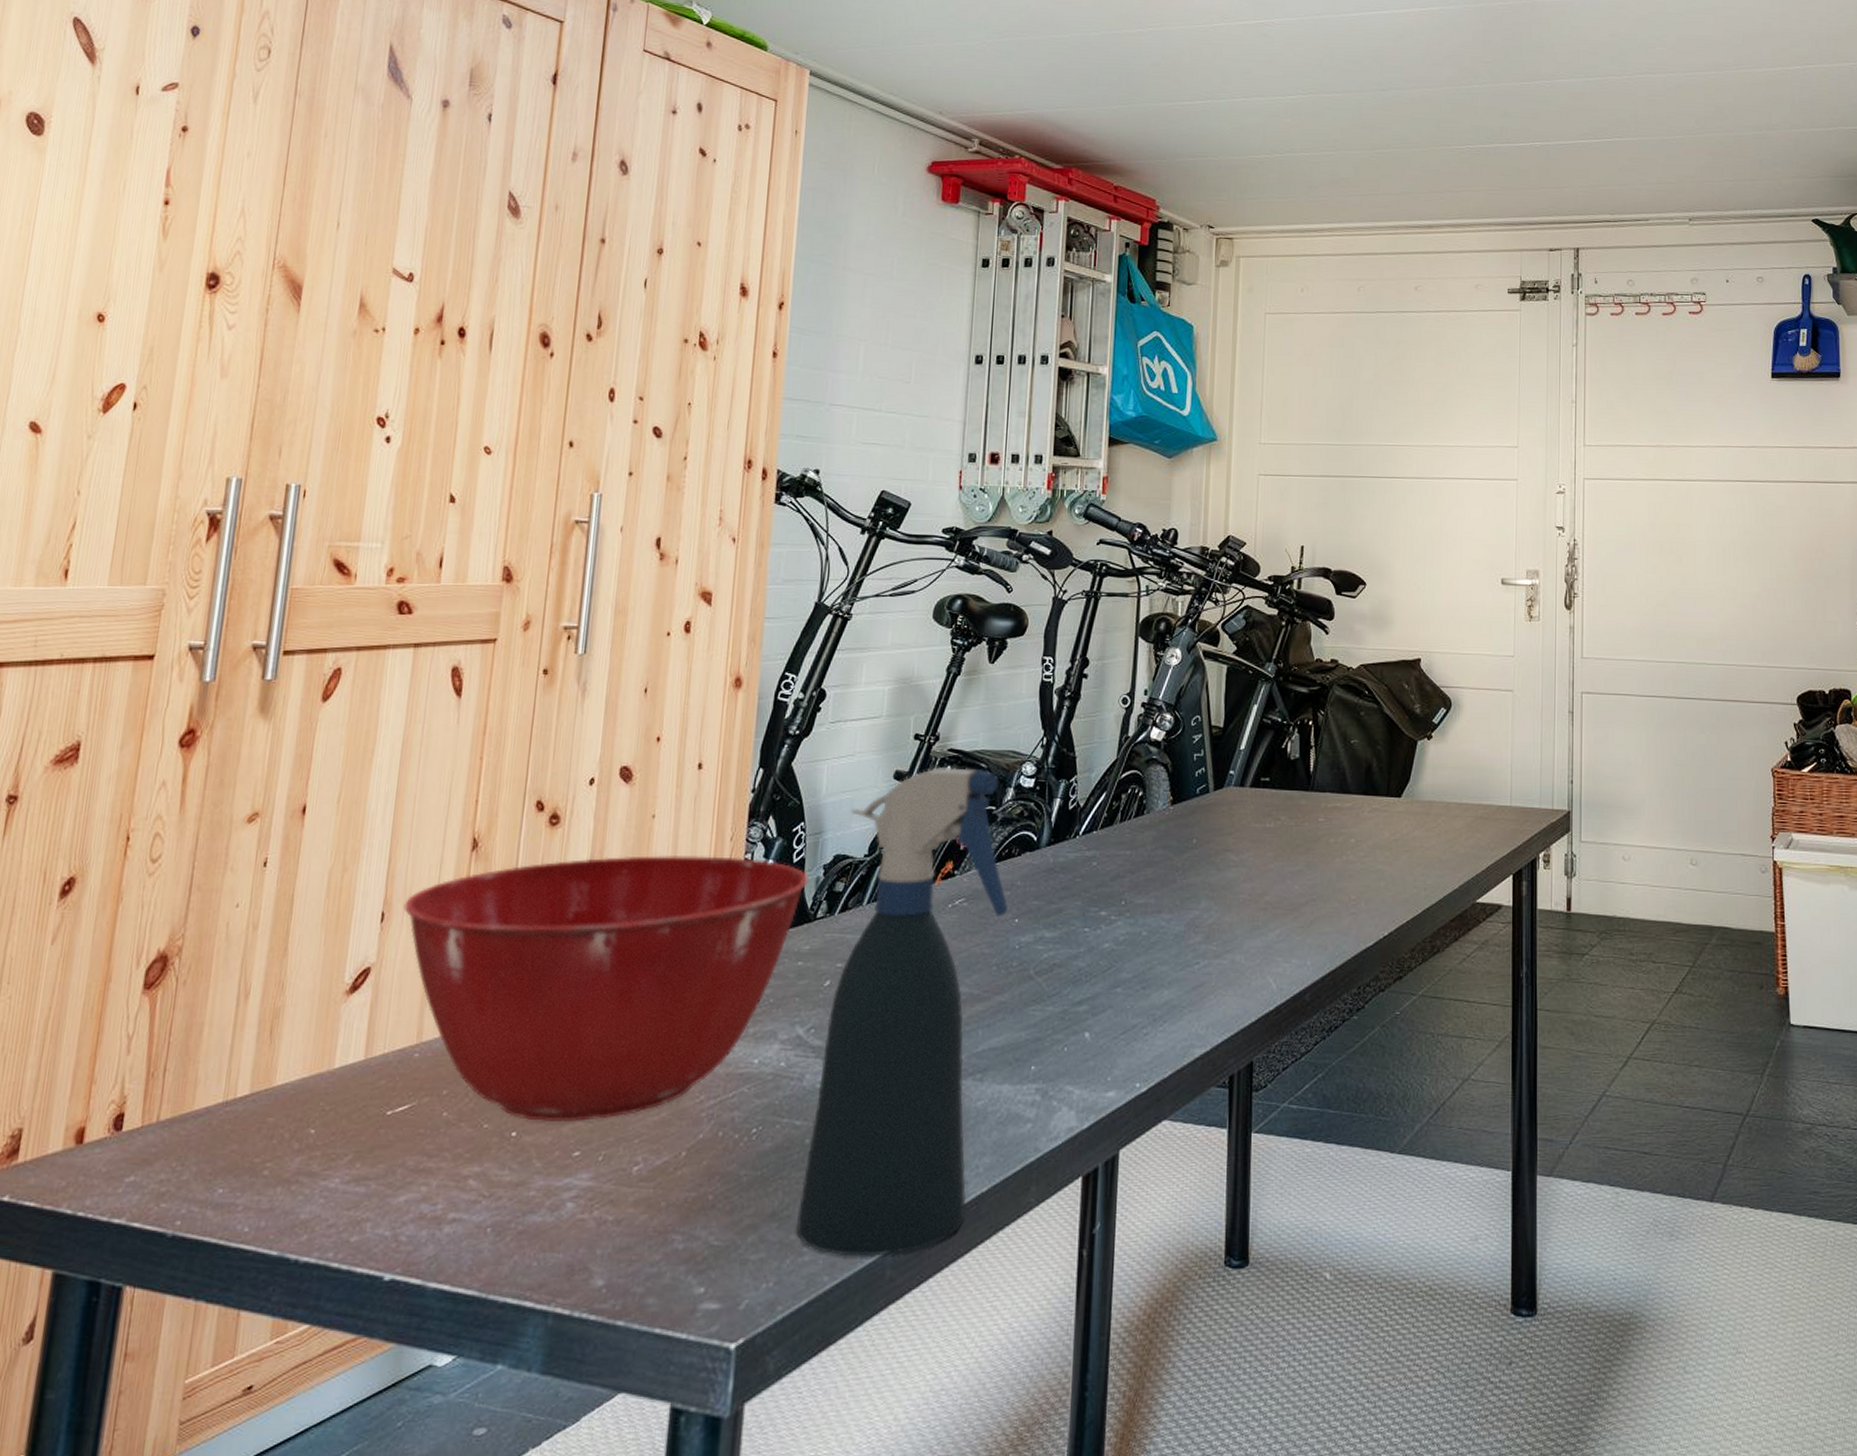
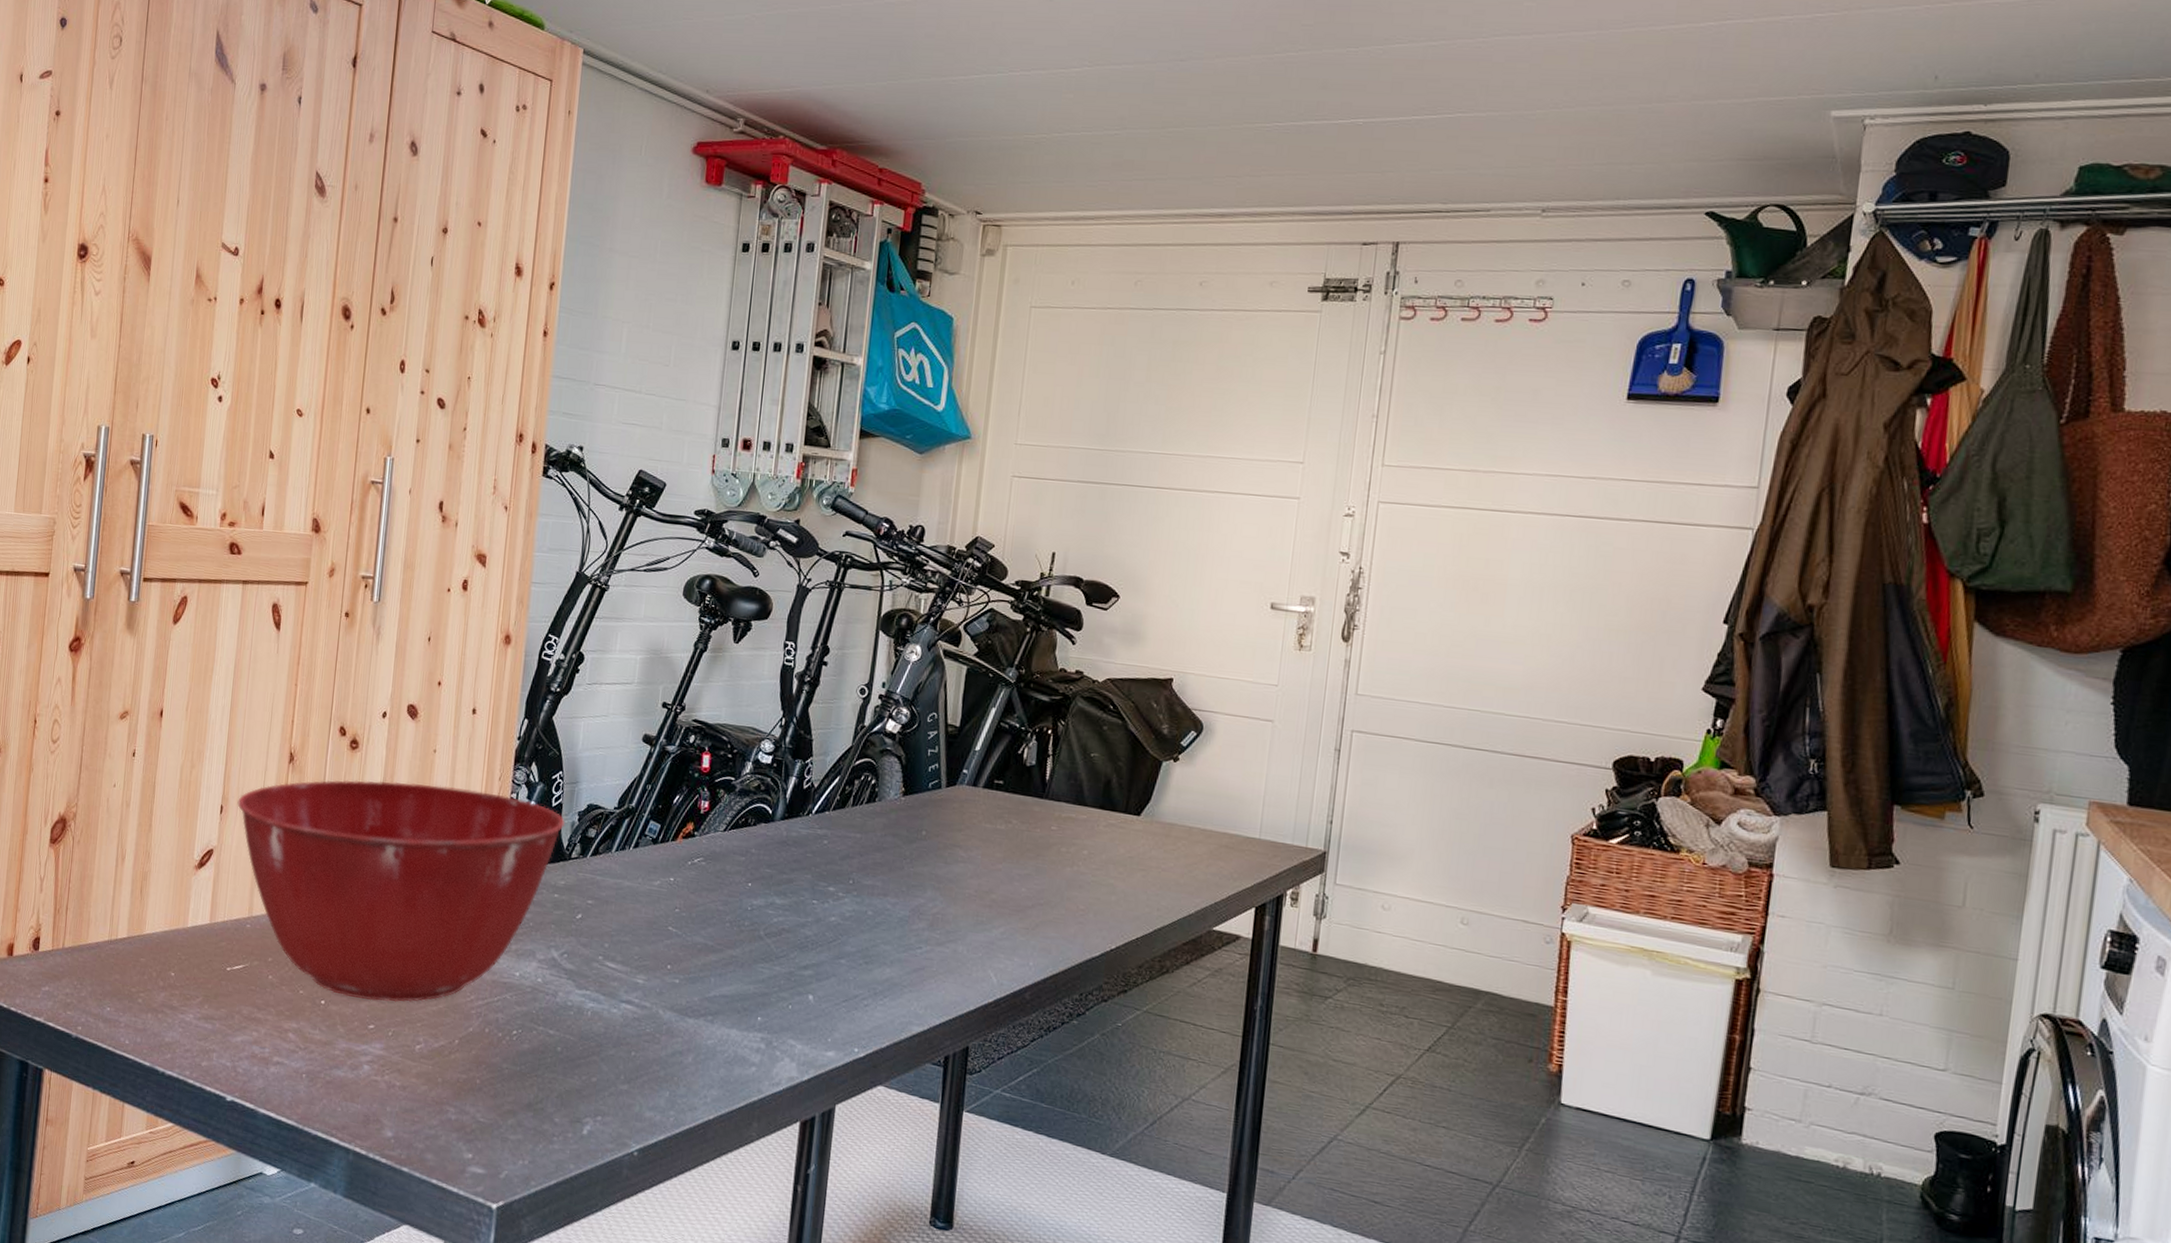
spray bottle: present [796,767,1009,1257] -> none [548,735,743,1158]

